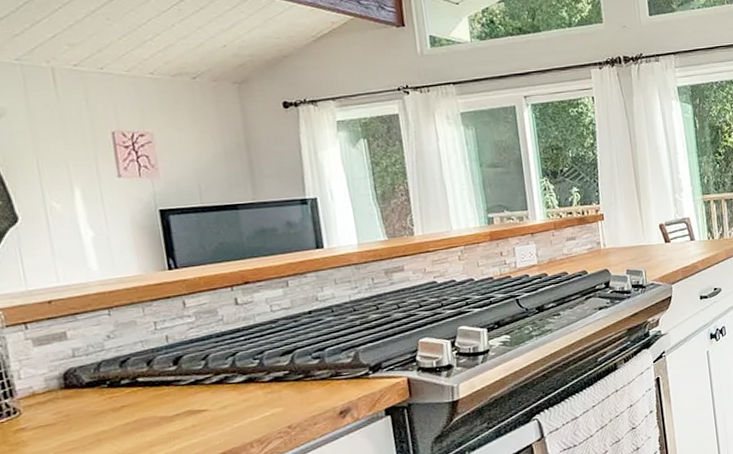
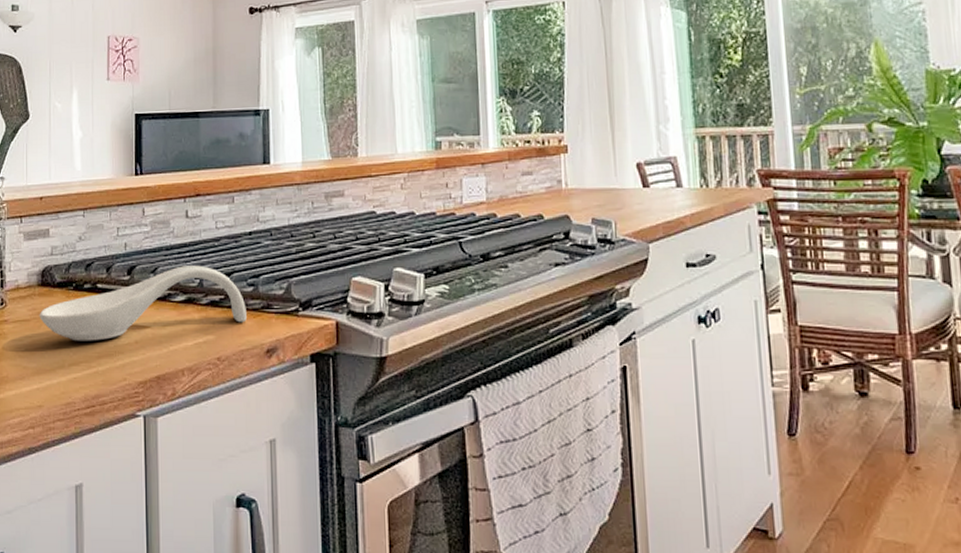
spoon rest: none [67,347,316,436] -> present [39,265,247,341]

